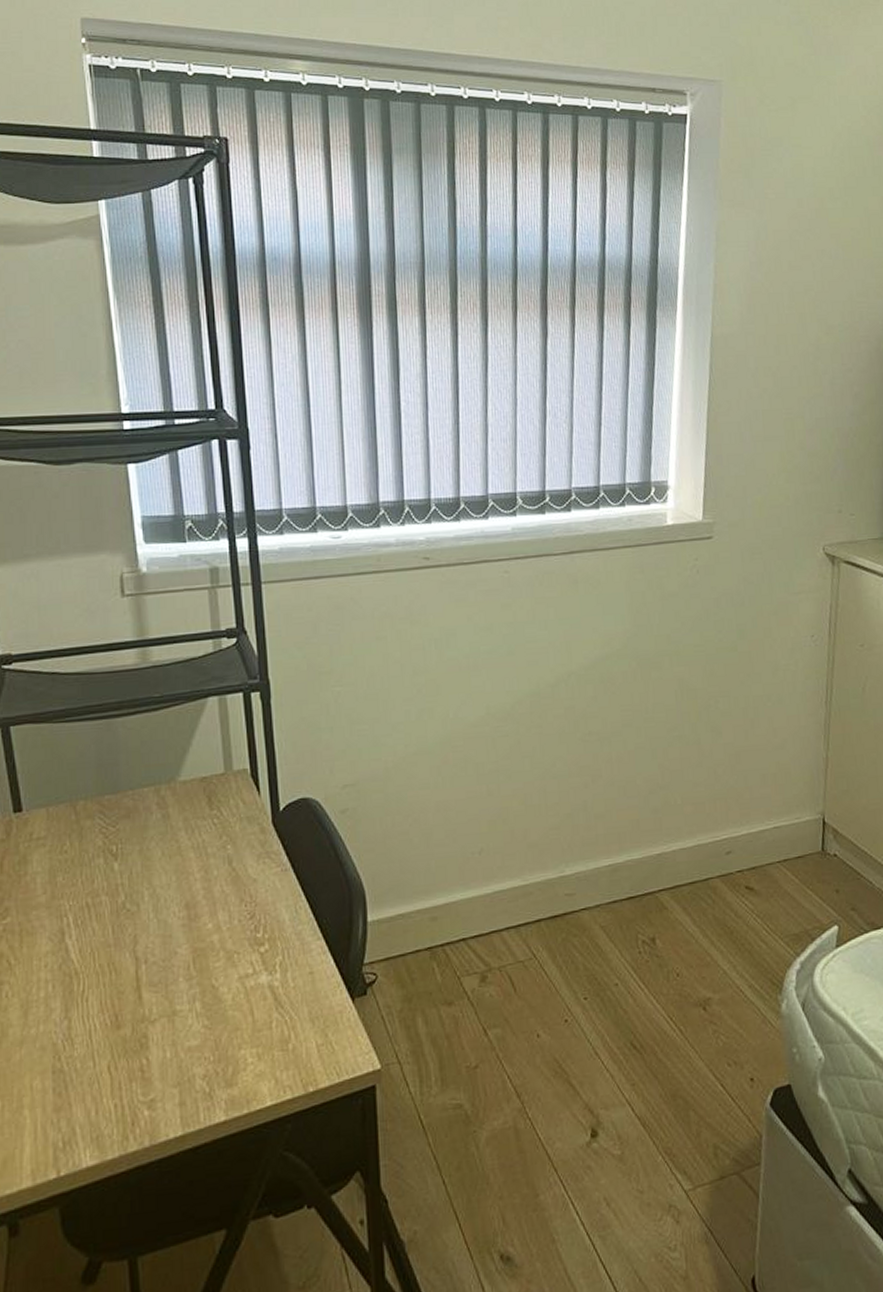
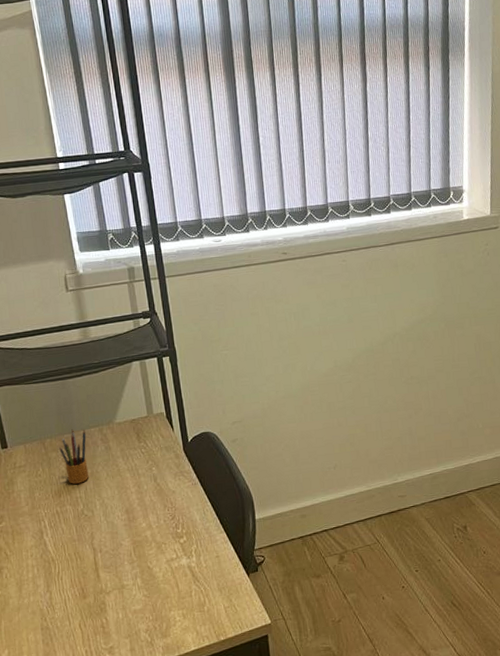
pencil box: none [96,788,136,866] -> present [59,429,89,484]

